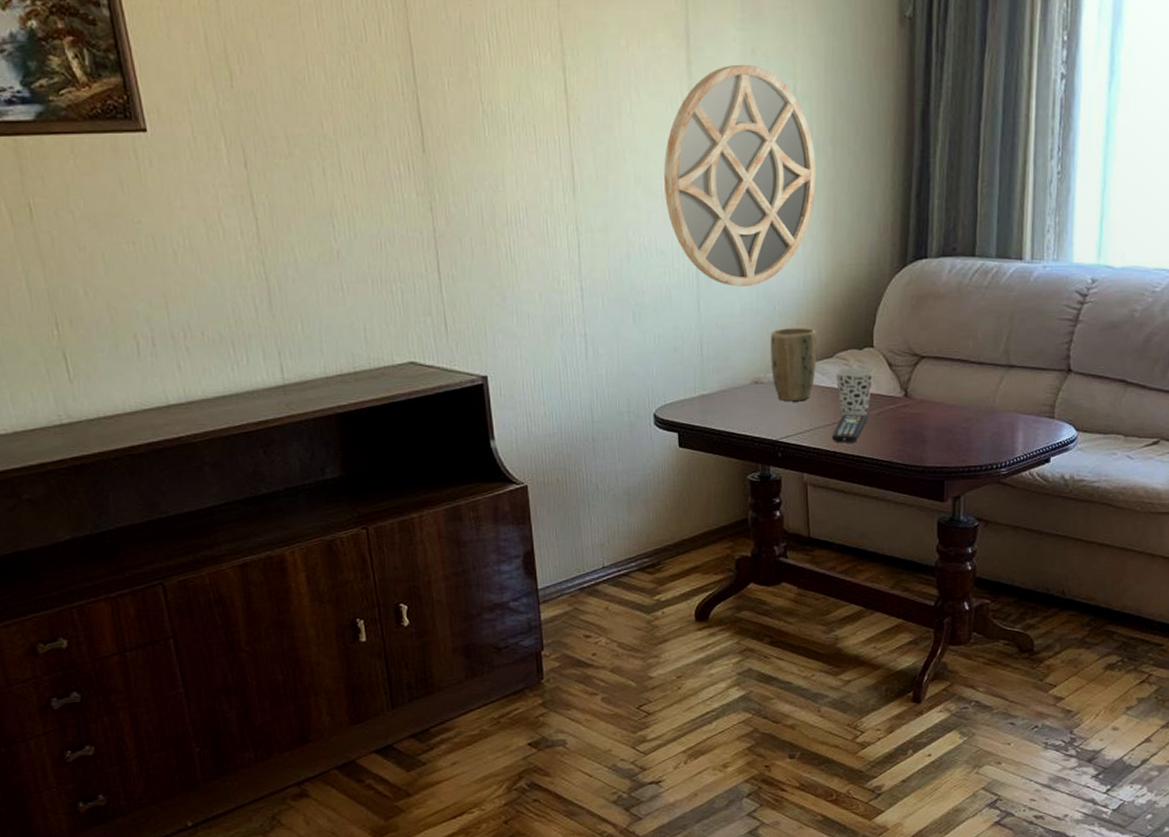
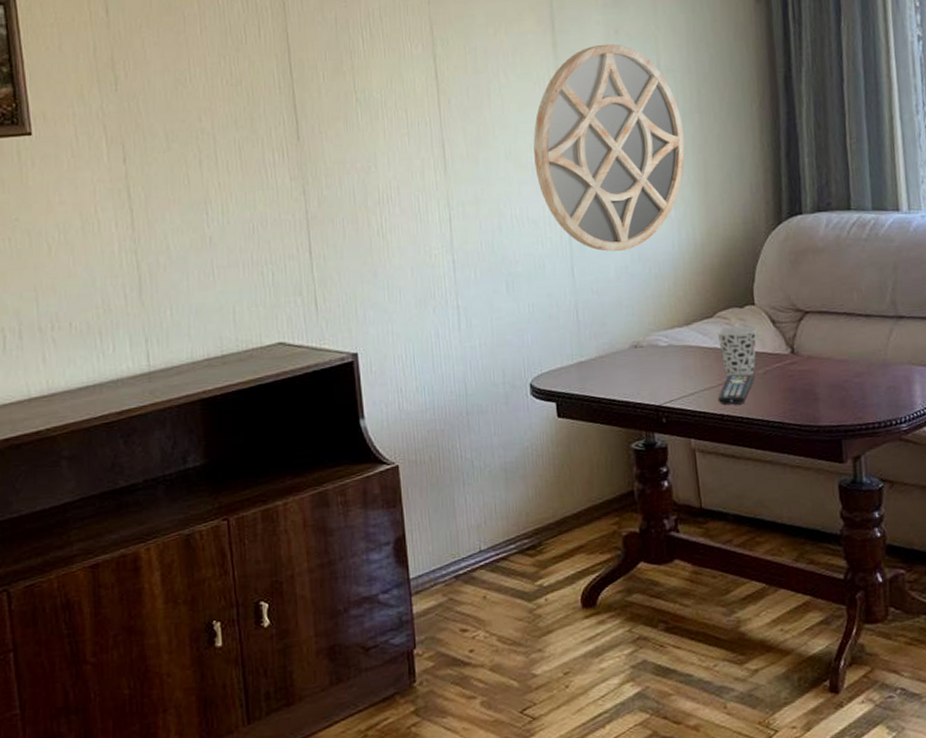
plant pot: present [770,328,817,402] -> none [647,288,697,365]

